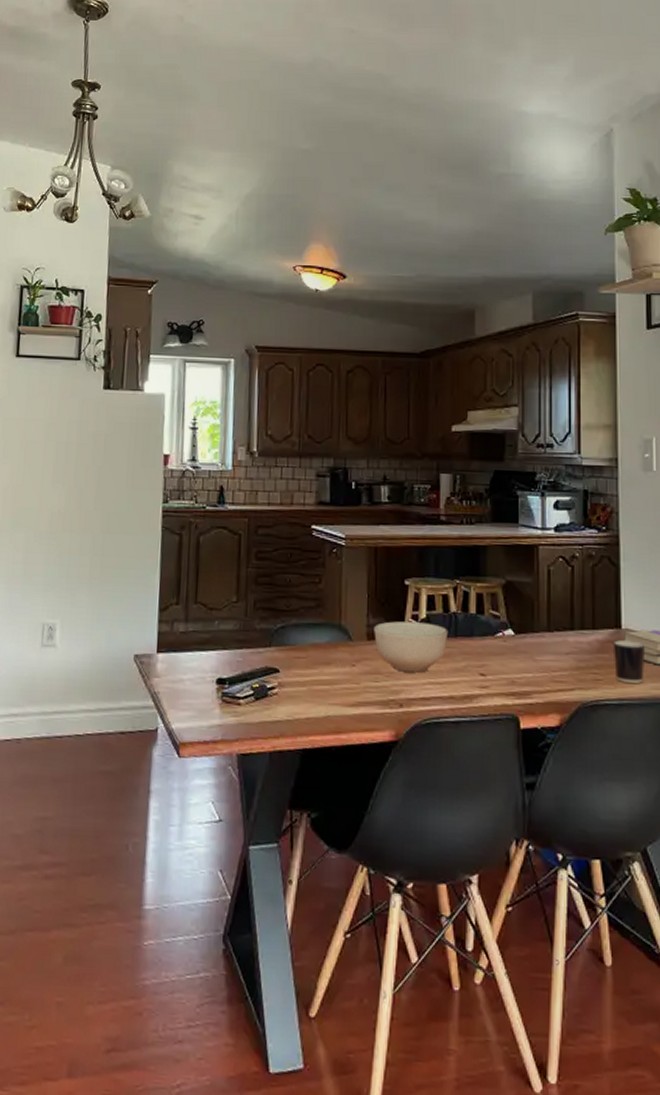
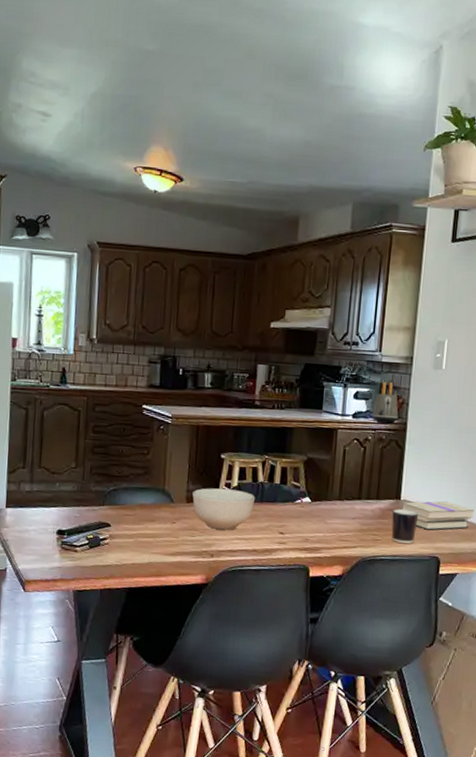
toaster: none [577,488,608,537] -> present [372,382,399,424]

